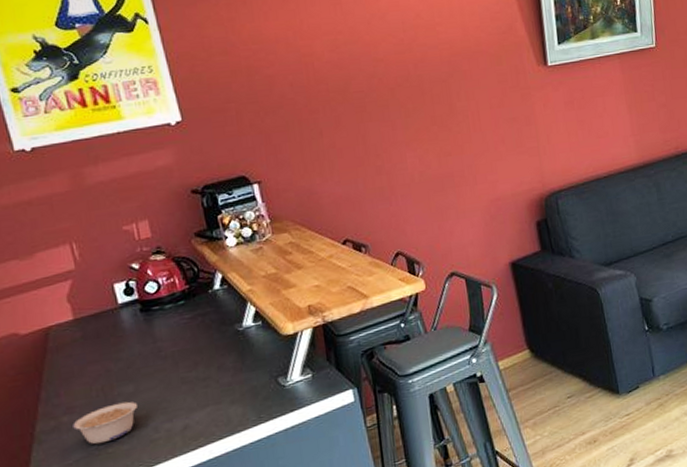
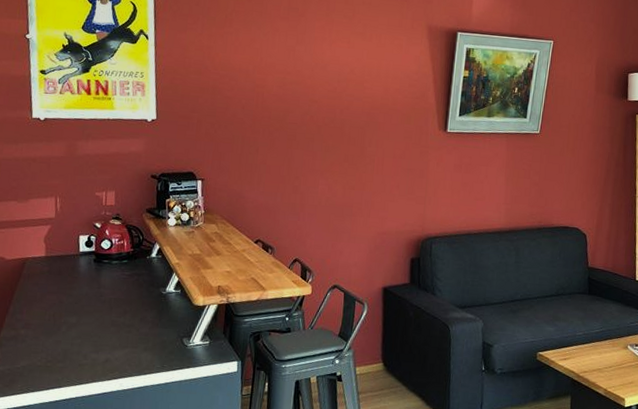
legume: present [73,401,139,445] -> none [27,329,77,358]

